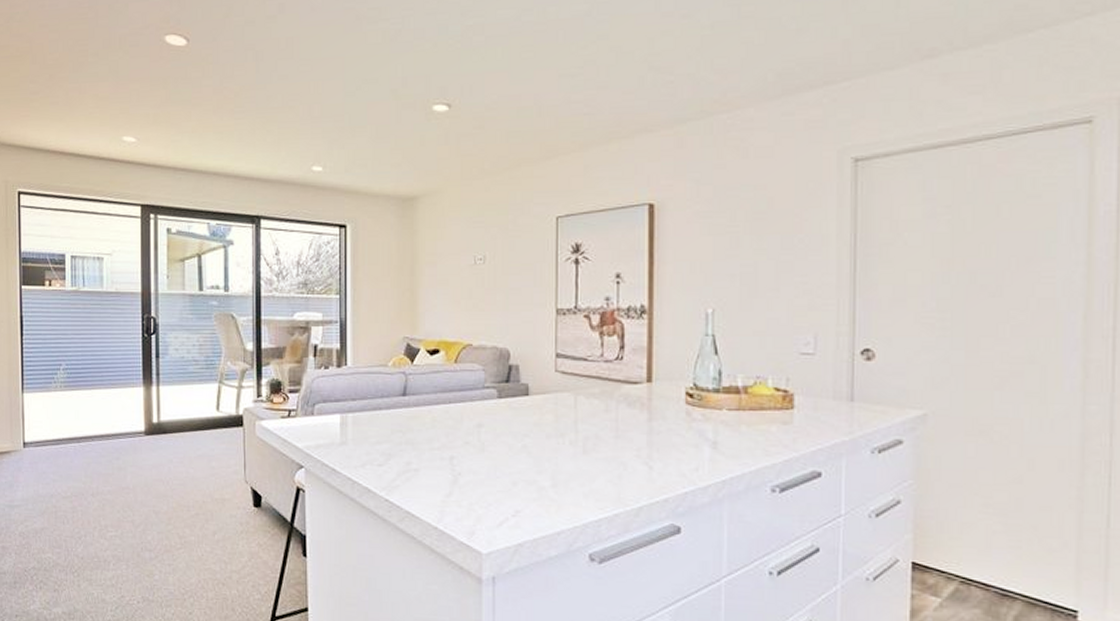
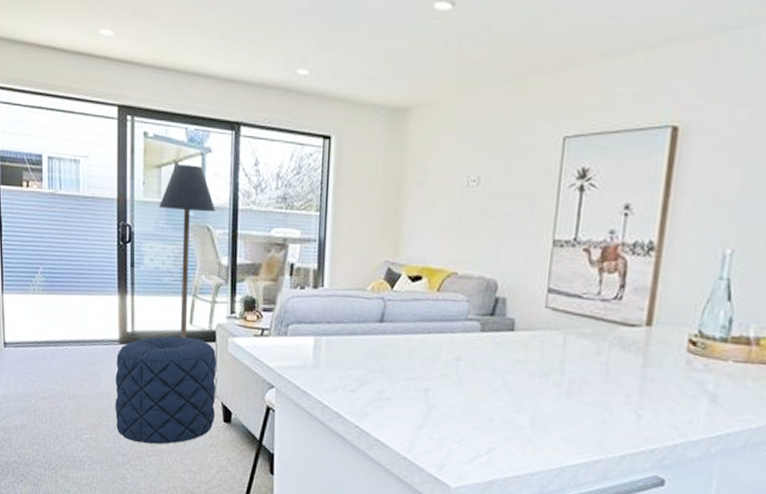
pouf: none [141,423,245,536] -> present [115,335,217,445]
floor lamp: none [184,257,239,425] -> present [159,165,216,338]

